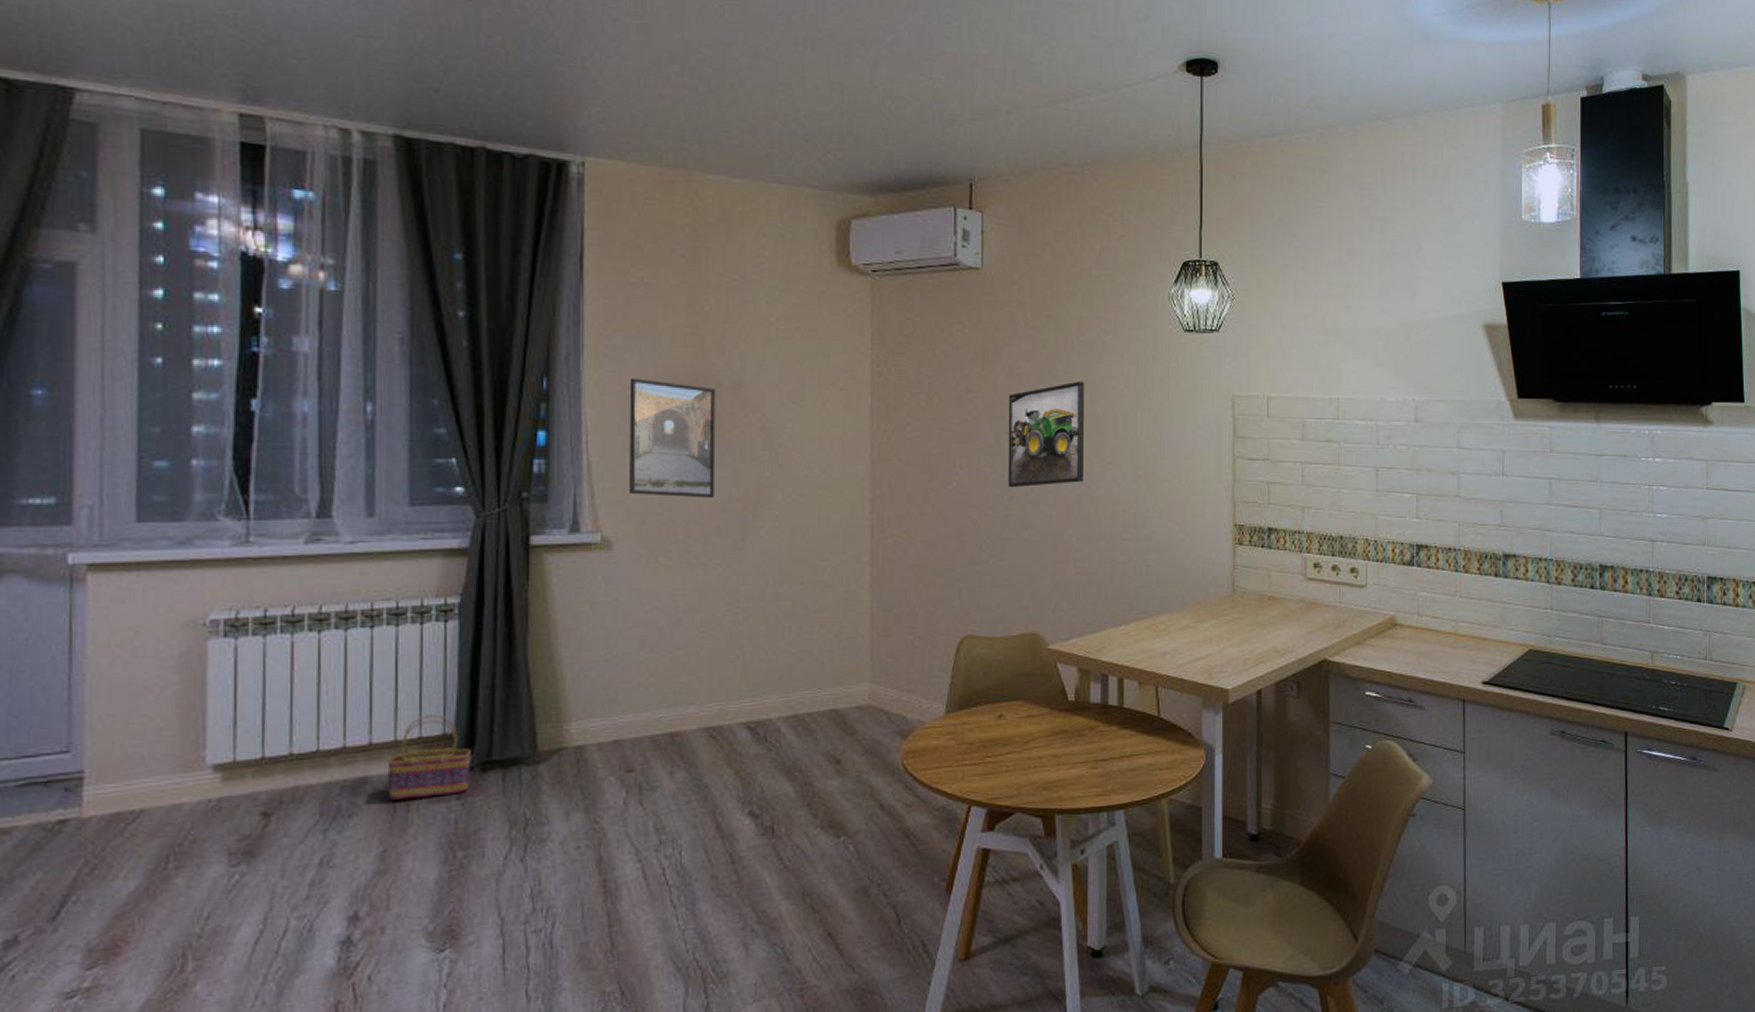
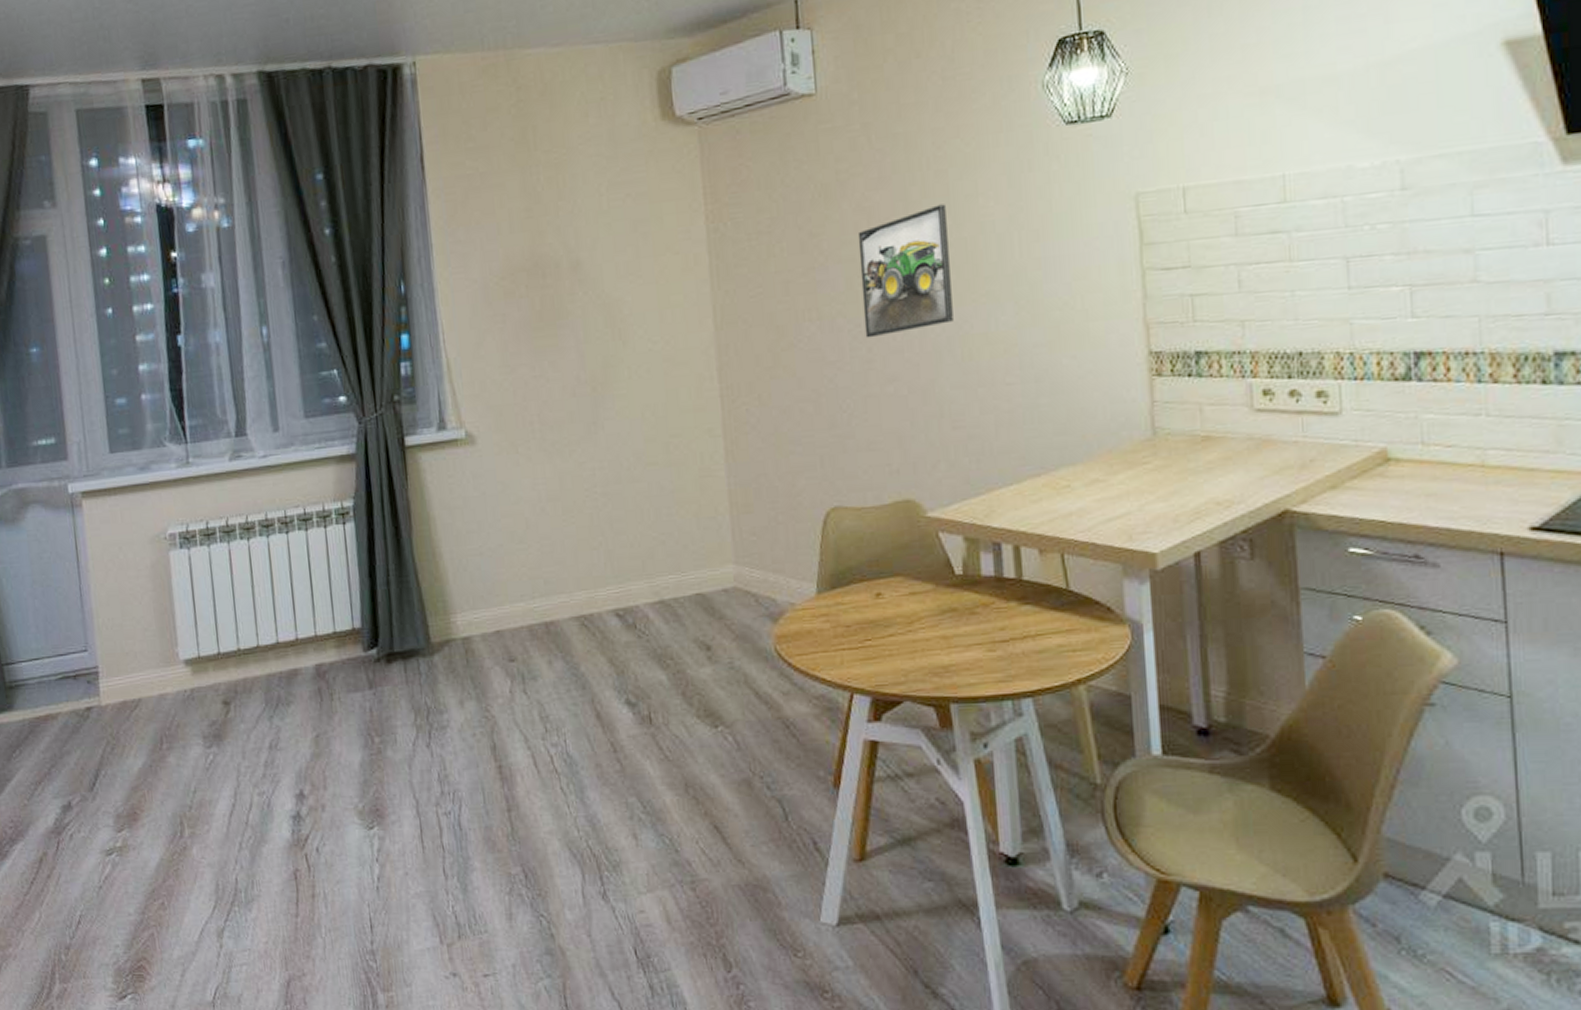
basket: present [387,715,471,800] -> none [311,611,378,690]
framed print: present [629,378,716,497] -> none [475,269,564,388]

